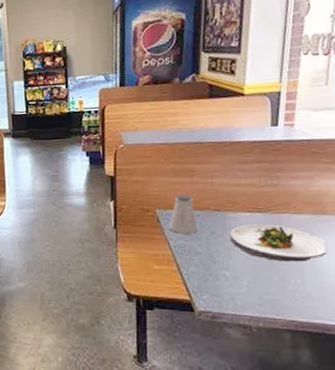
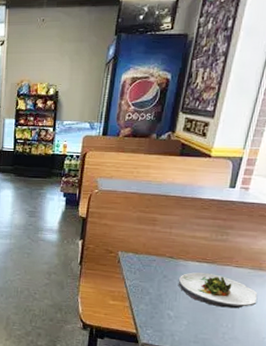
saltshaker: present [168,194,198,234] -> none [127,240,153,276]

